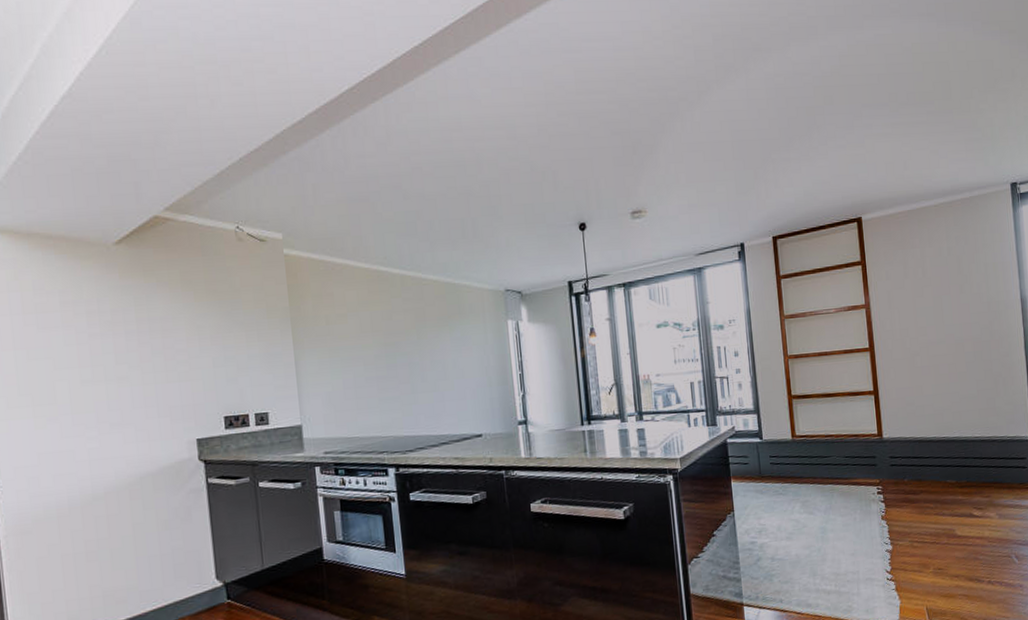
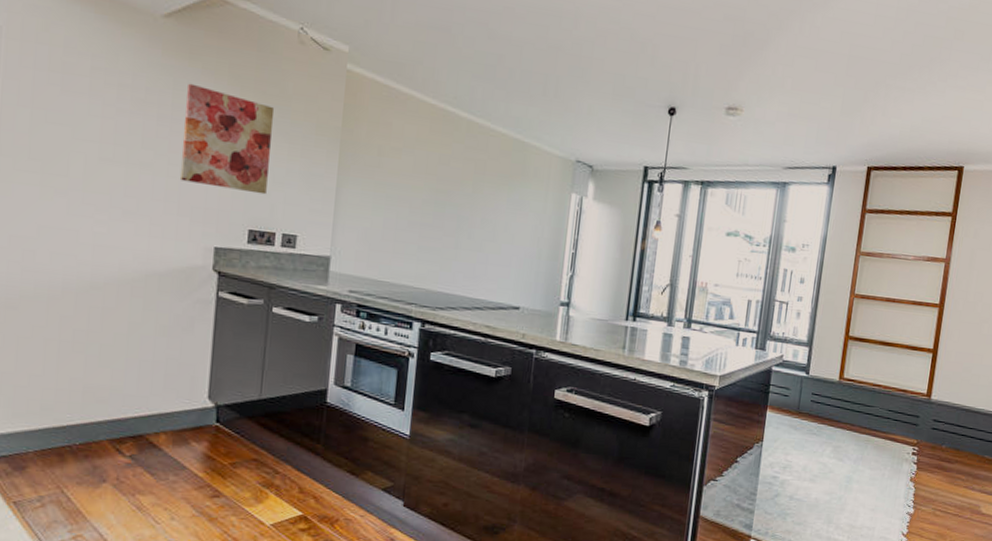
wall art: none [147,297,234,386] -> present [179,83,275,195]

